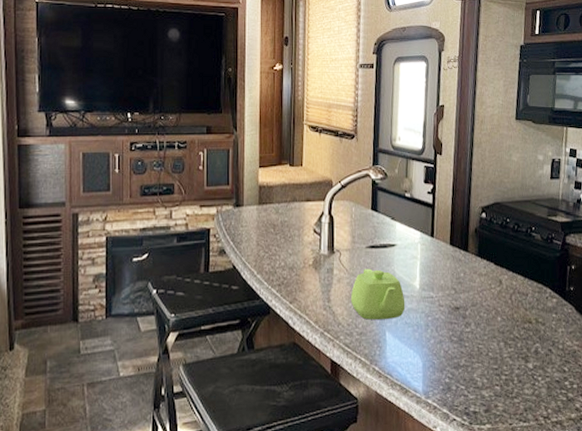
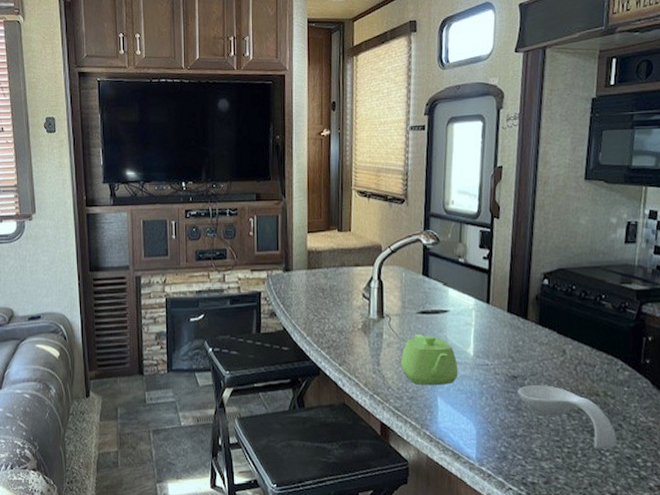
spoon rest: none [460,315,548,375] -> present [518,385,617,449]

